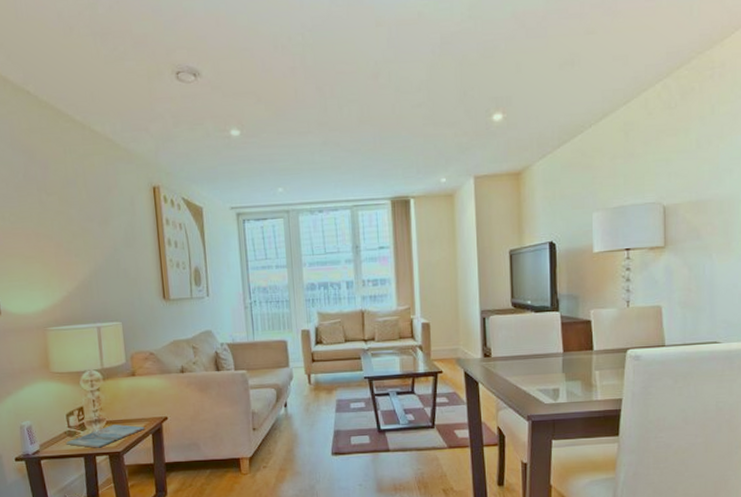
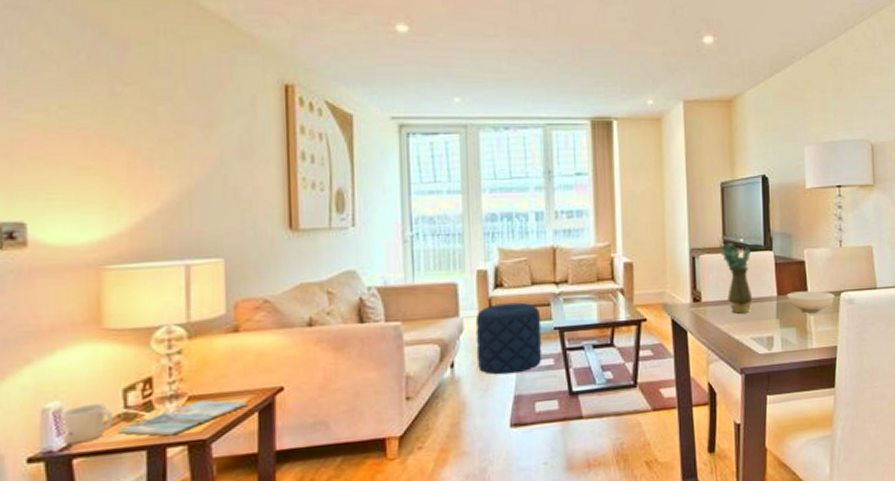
mug: none [31,423,62,450] -> present [61,403,113,444]
pouf: none [301,356,355,414] -> present [475,302,542,374]
vase: none [508,302,540,368] -> present [719,240,753,314]
bowl: none [572,347,621,369] -> present [787,290,835,314]

